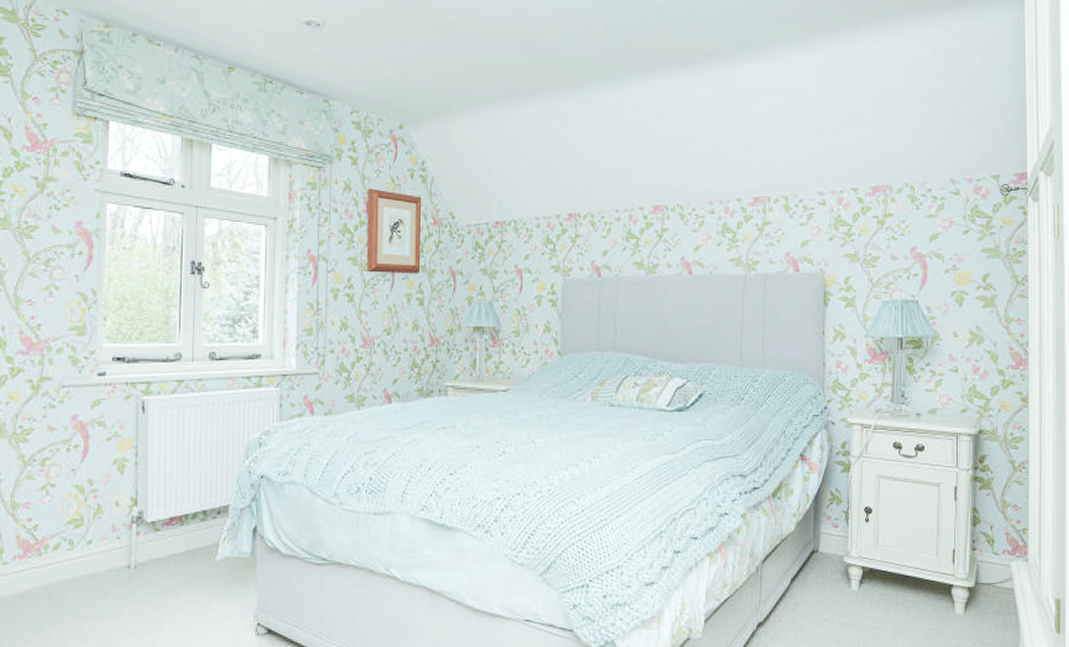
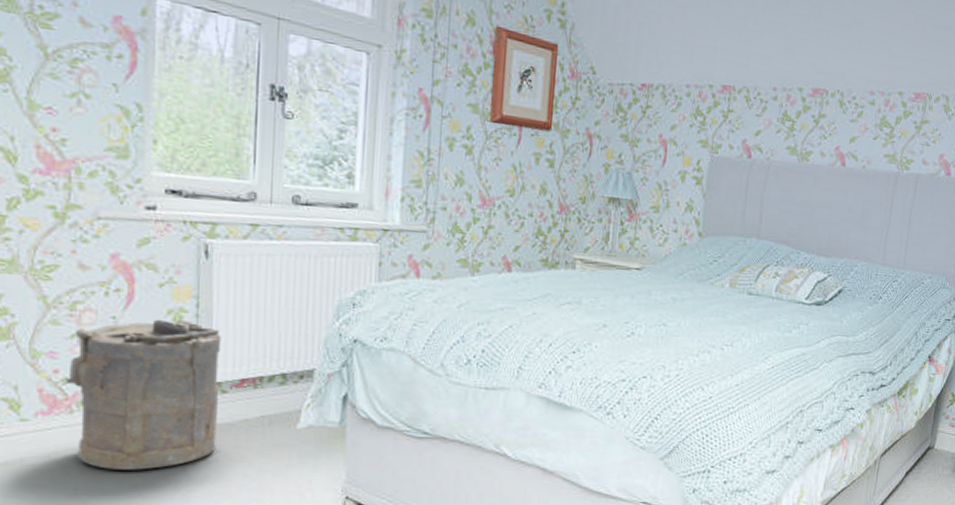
laundry hamper: none [37,467,155,605] -> present [66,319,222,470]

